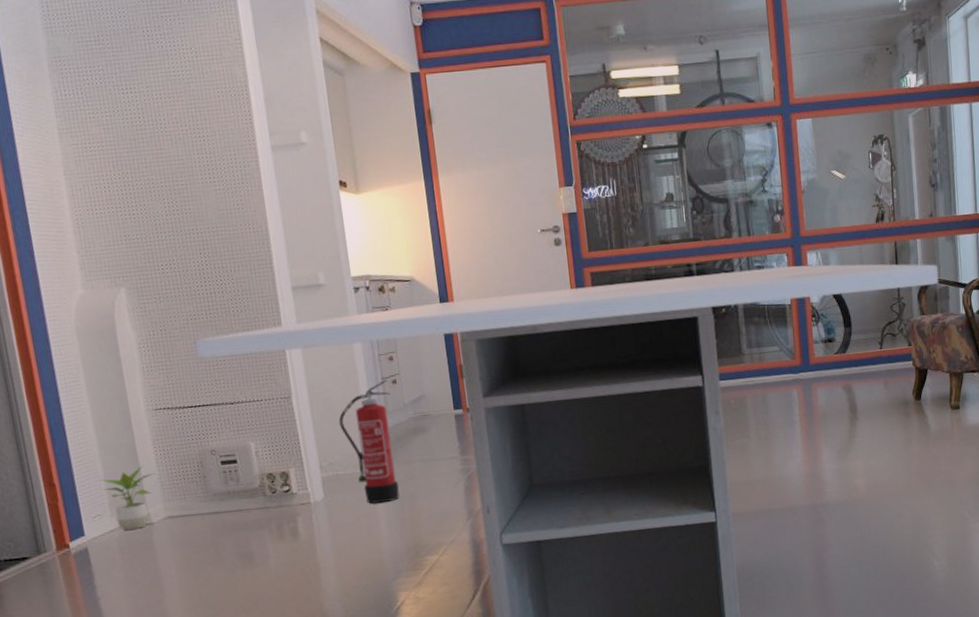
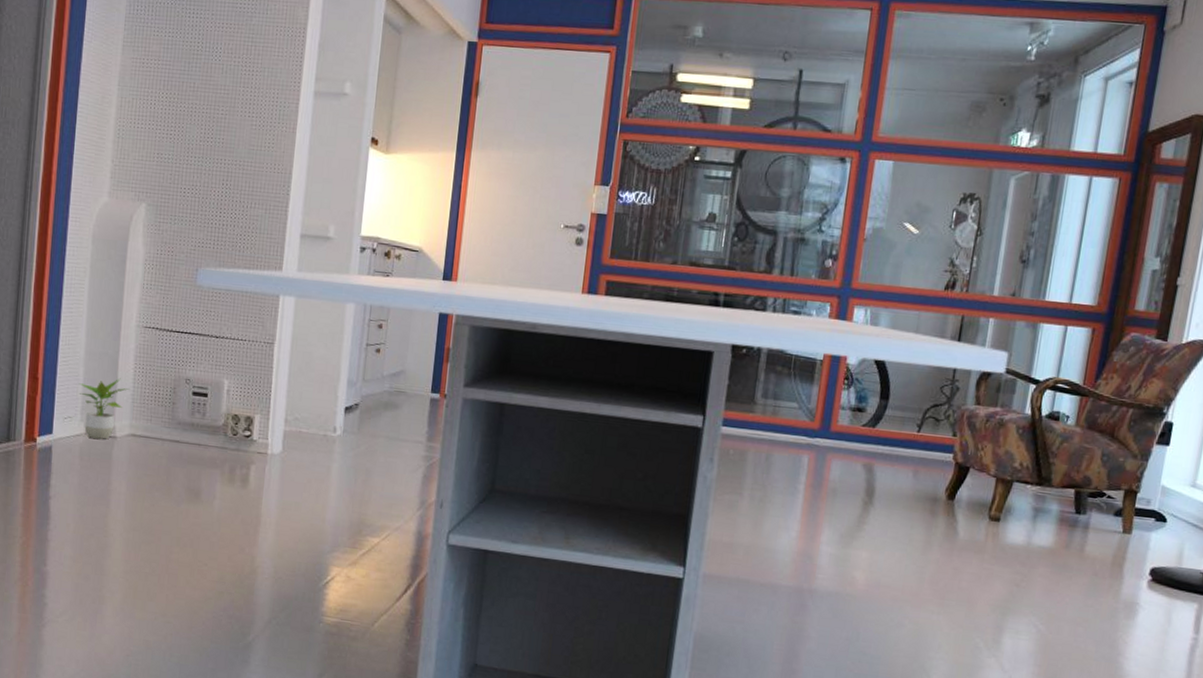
fire extinguisher: present [338,380,400,504] -> none [313,346,372,472]

